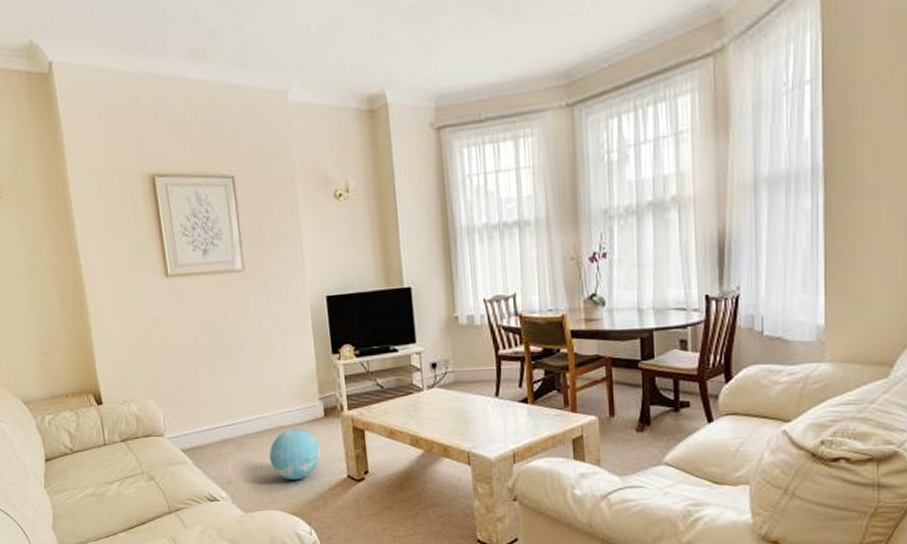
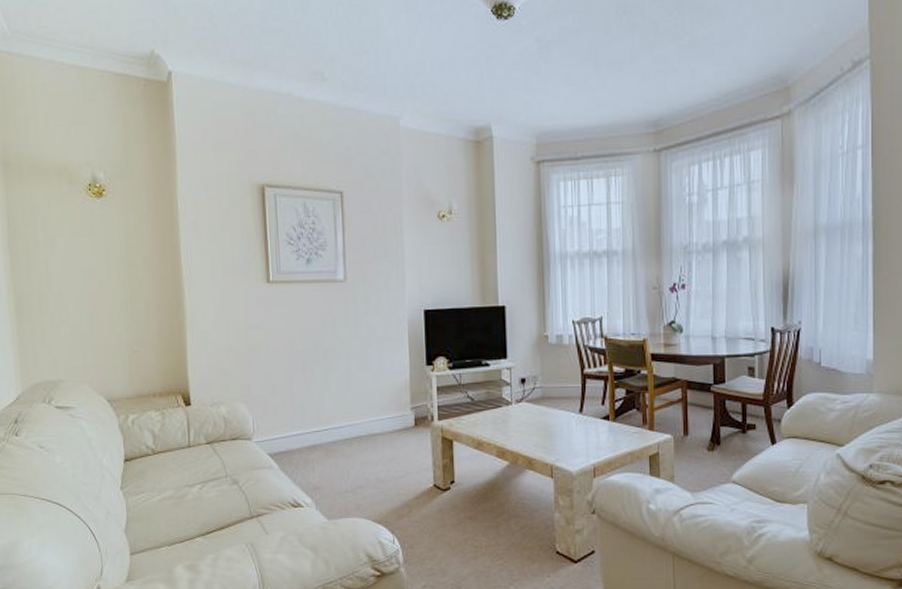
decorative ball: present [269,428,321,481] -> none [357,437,409,488]

